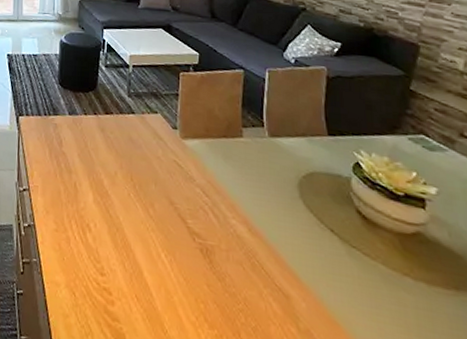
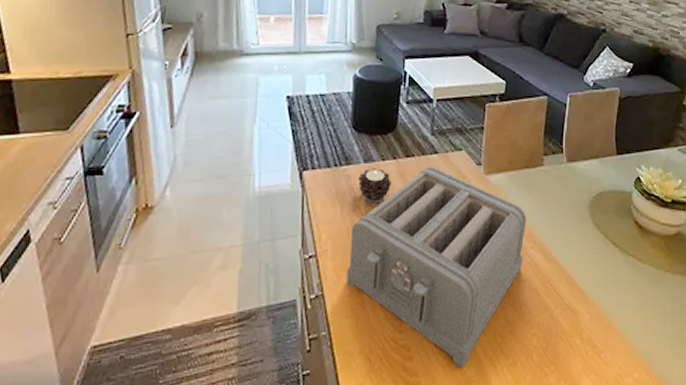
toaster: none [54,125,227,326] -> present [346,167,527,368]
candle: none [64,120,93,152] -> present [358,168,391,203]

